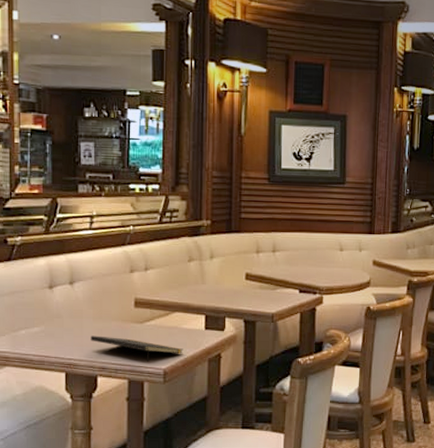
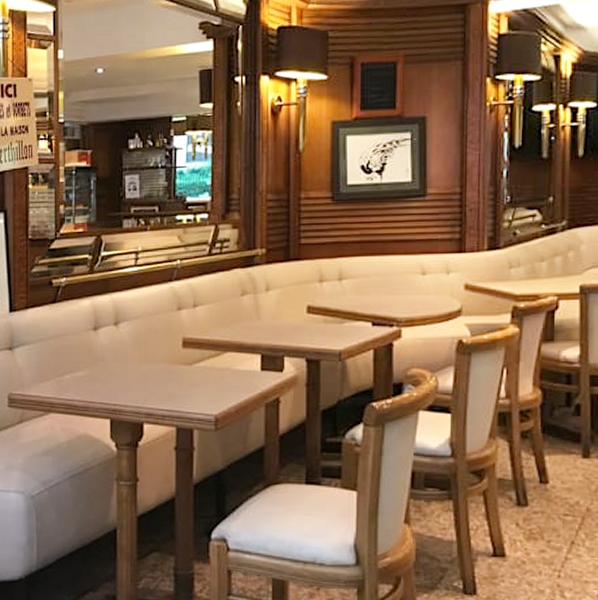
notepad: present [90,335,183,362] -> none [136,379,237,407]

